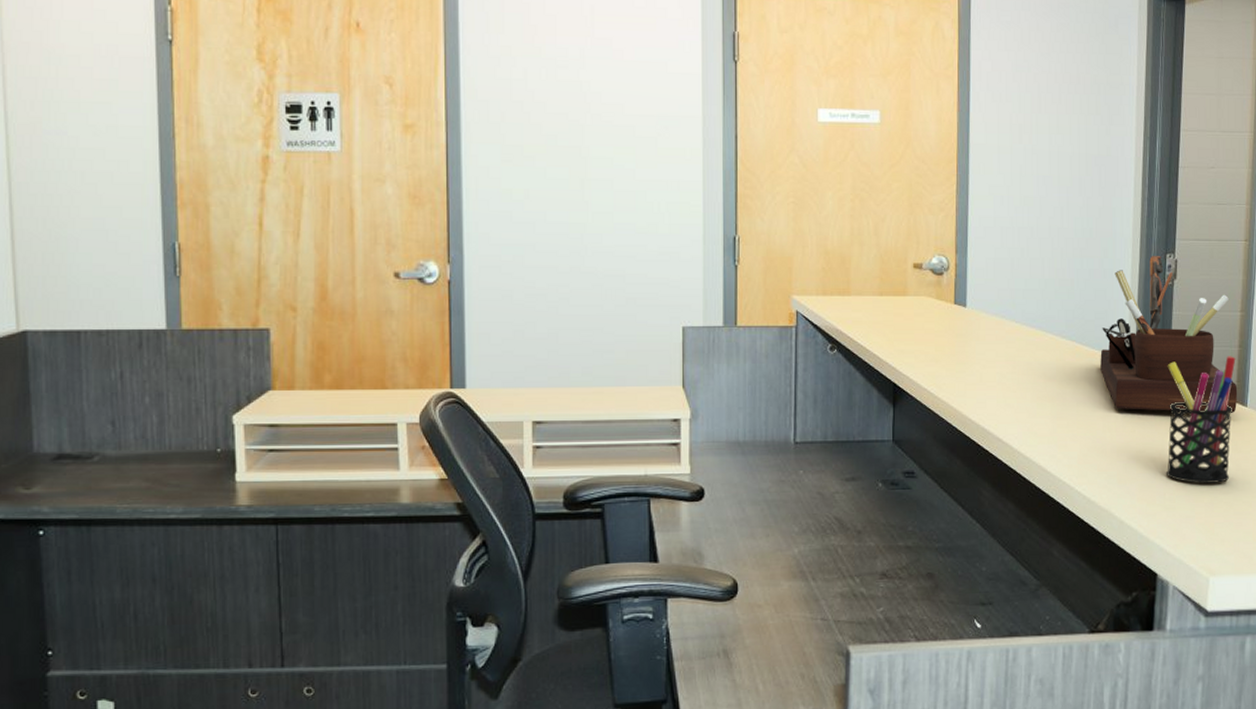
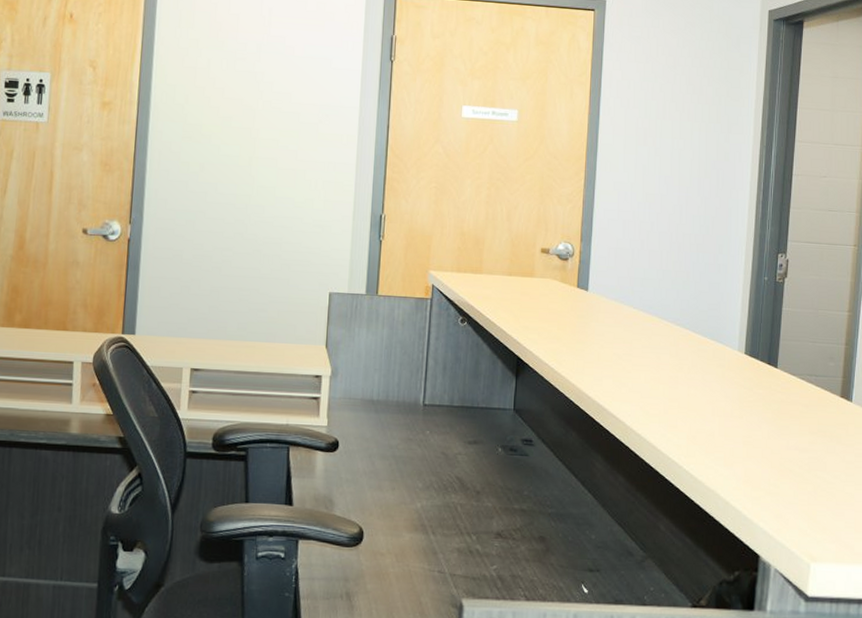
desk organizer: present [1100,256,1238,413] -> none [712,255,843,407]
pen holder: present [1167,356,1236,484] -> none [772,353,842,473]

